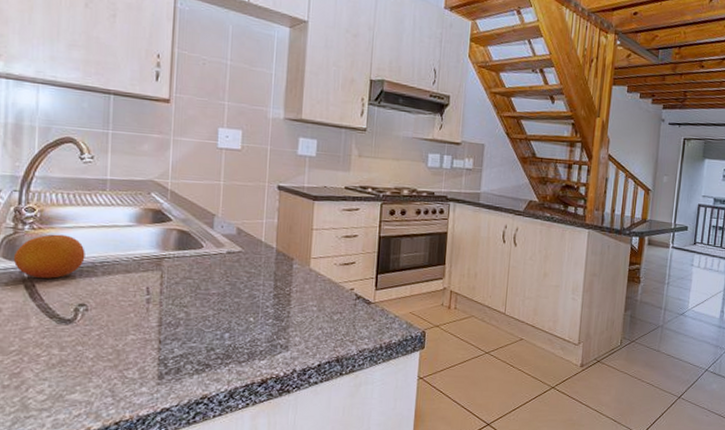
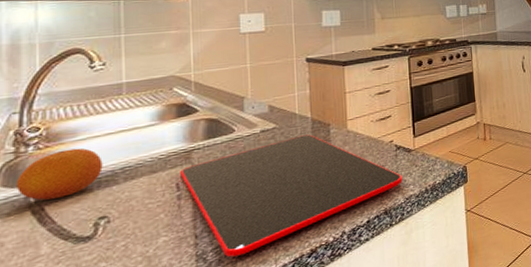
cutting board: none [151,264,358,369] -> present [180,134,403,258]

